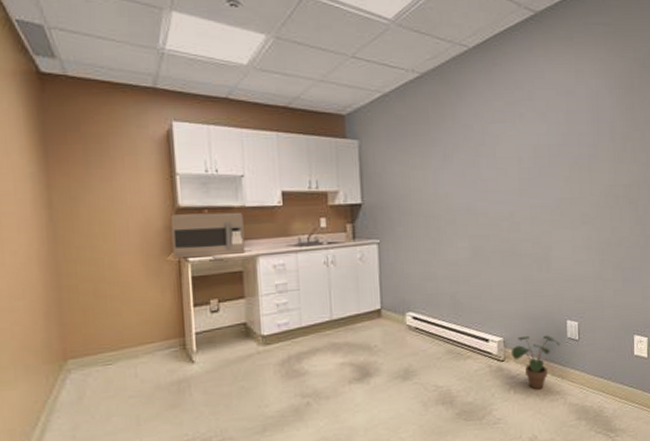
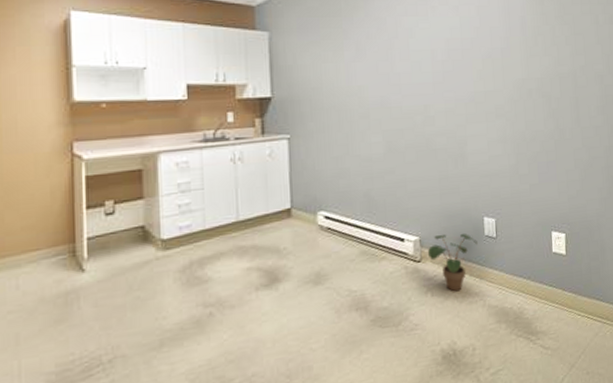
microwave: present [170,212,245,259] -> none [64,106,146,157]

